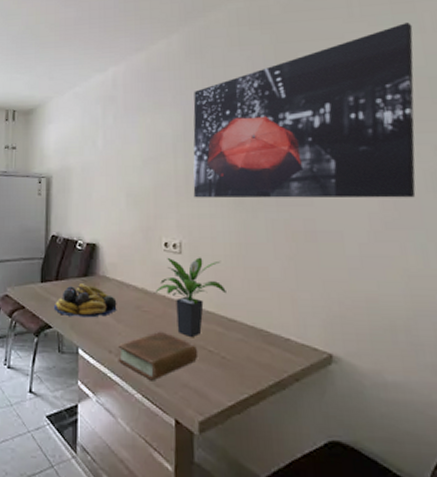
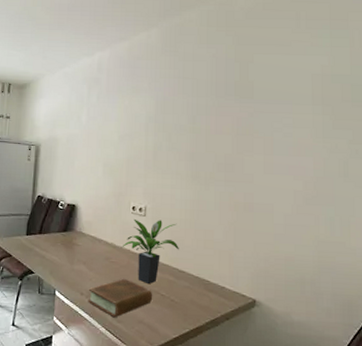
fruit bowl: present [53,283,117,318] -> none [36,237,90,266]
wall art: present [193,23,416,199] -> none [159,37,345,181]

